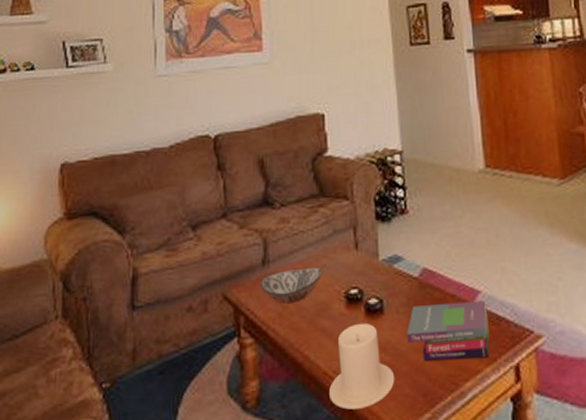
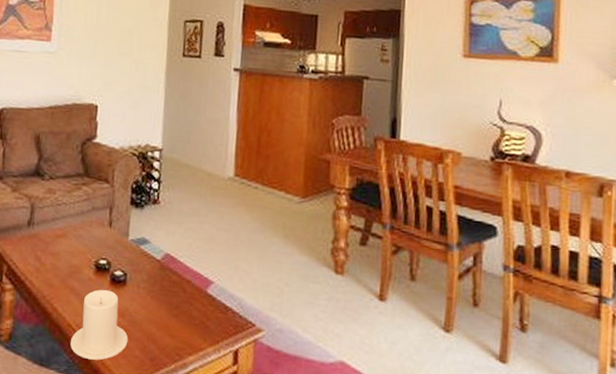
decorative bowl: present [260,267,324,304] -> none [23,233,79,262]
books: present [406,300,490,361] -> none [143,284,217,340]

